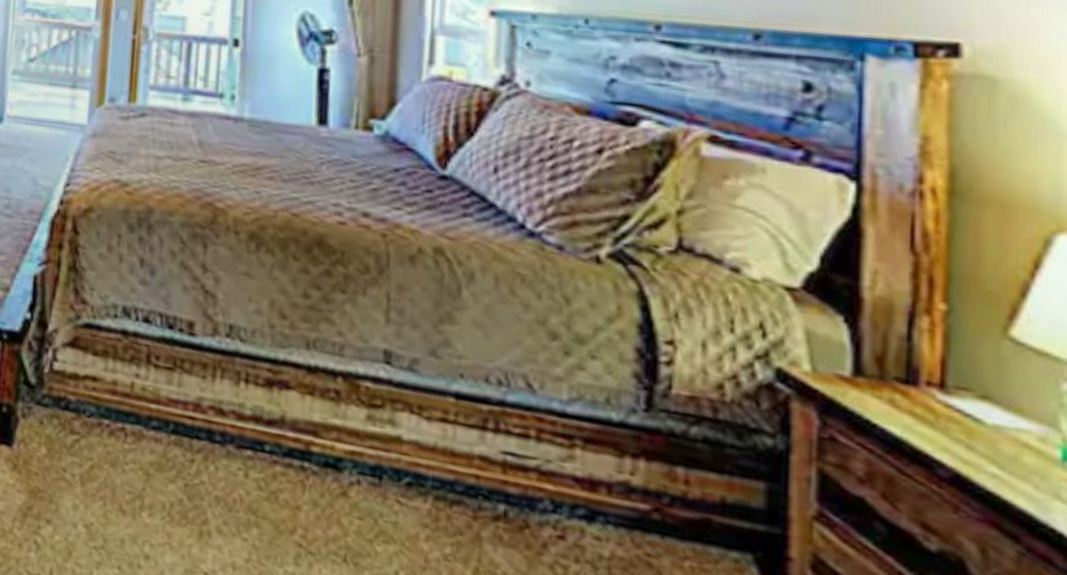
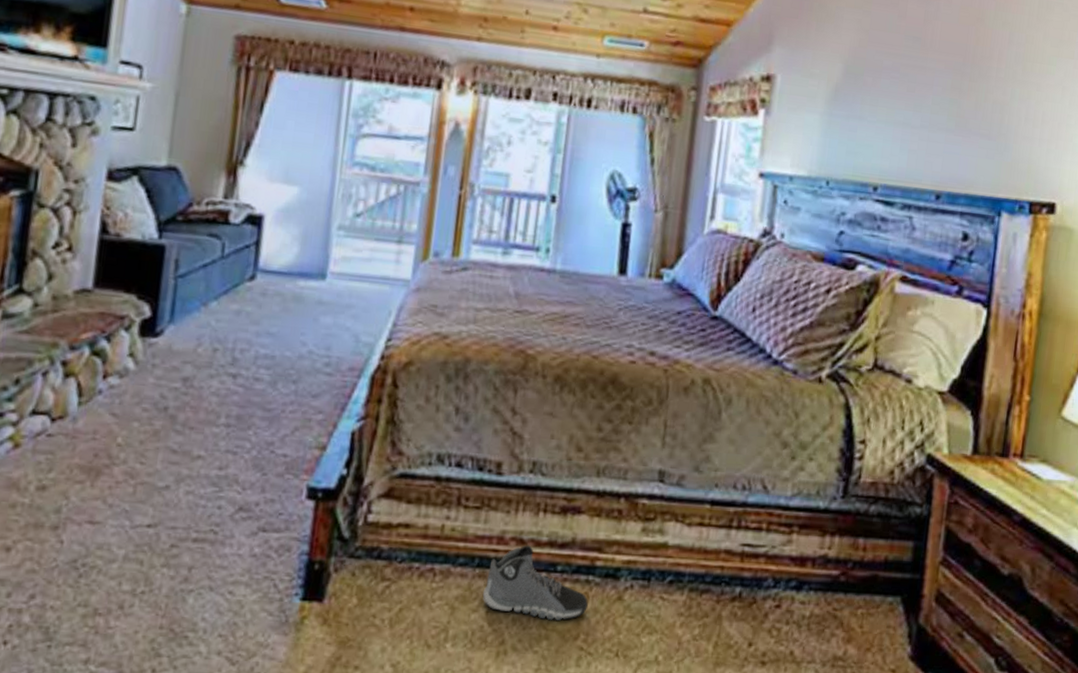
sneaker: none [179,416,305,509] -> present [482,545,588,620]

